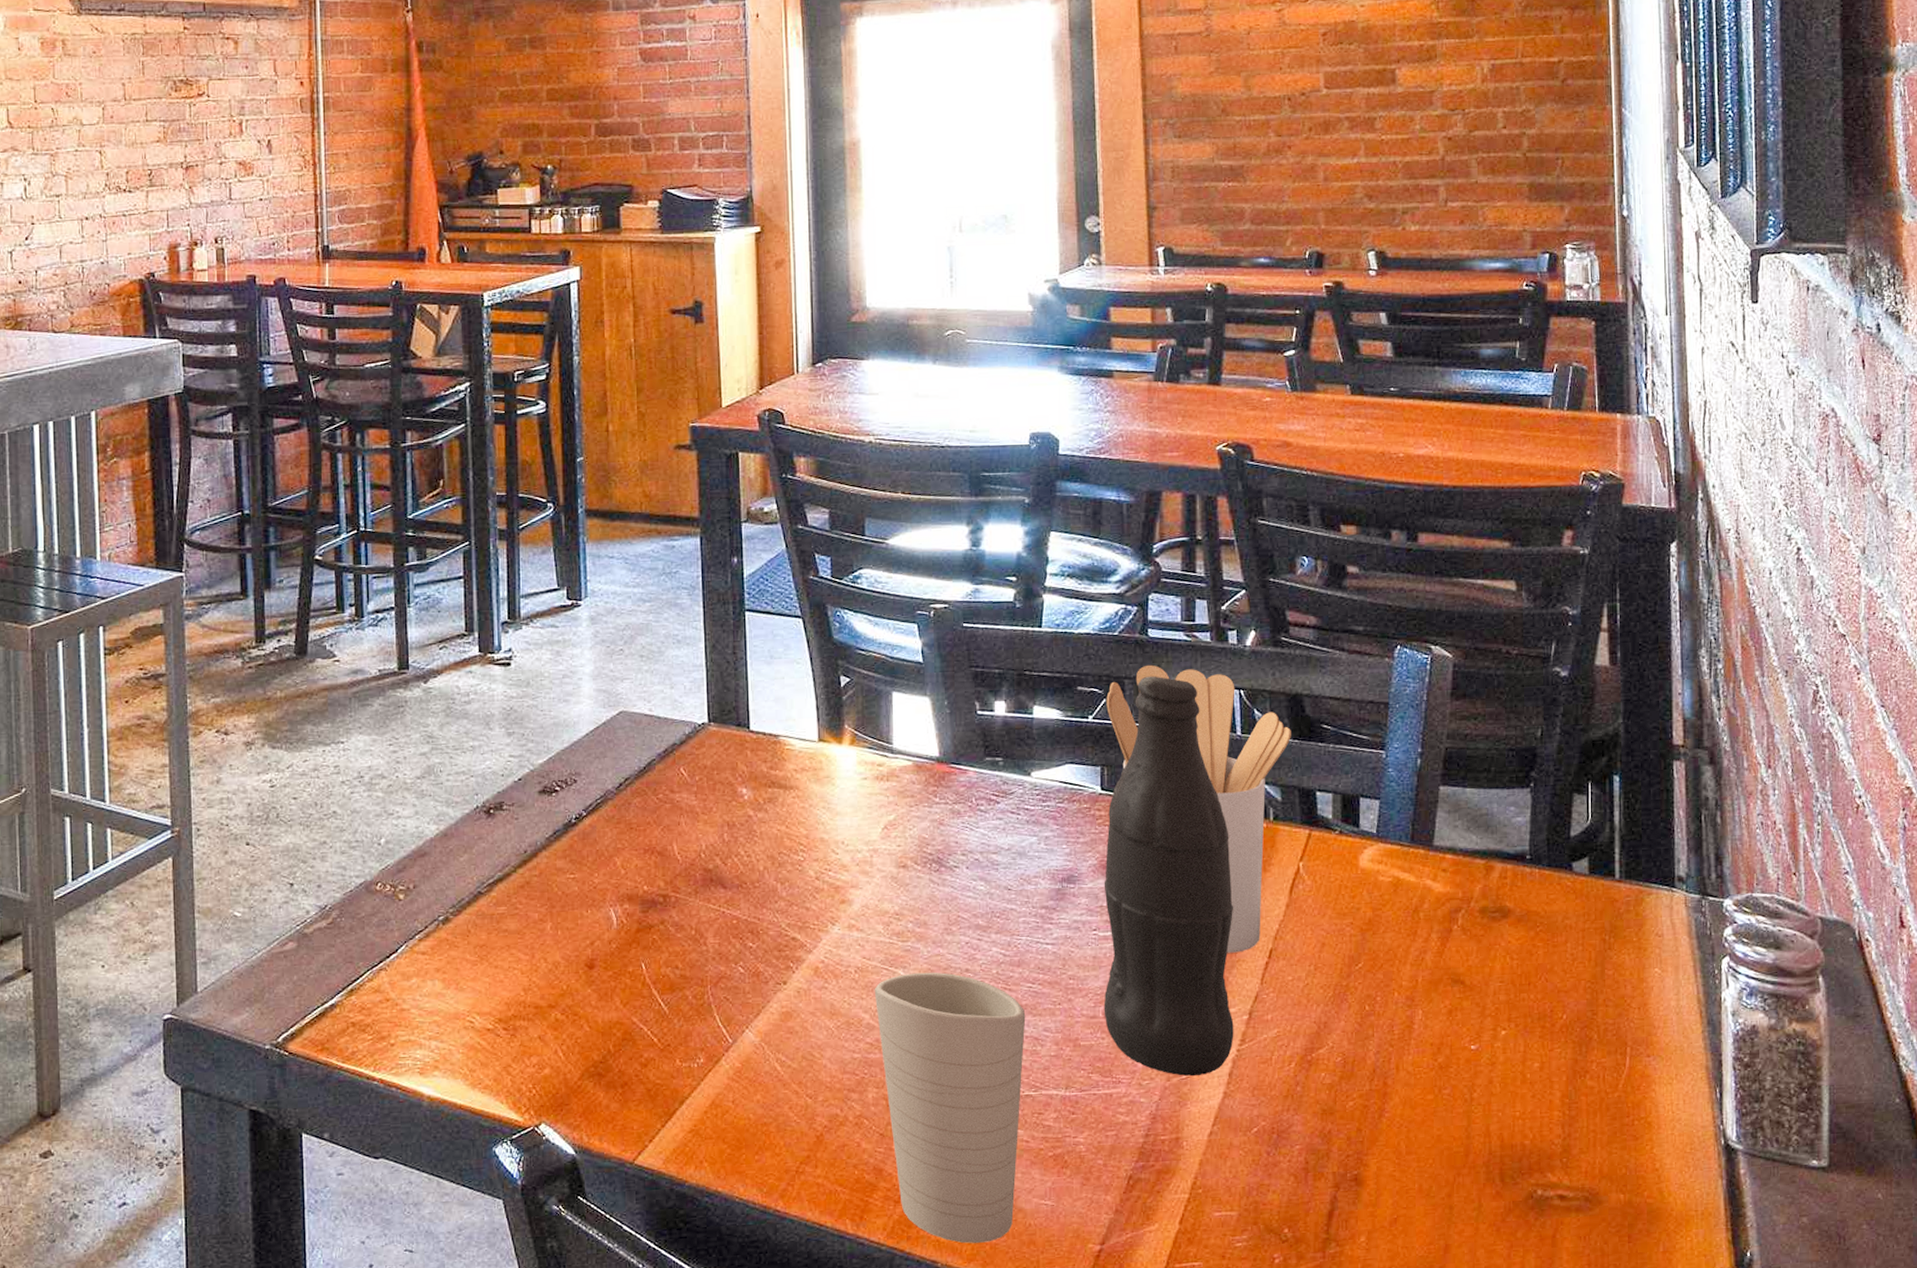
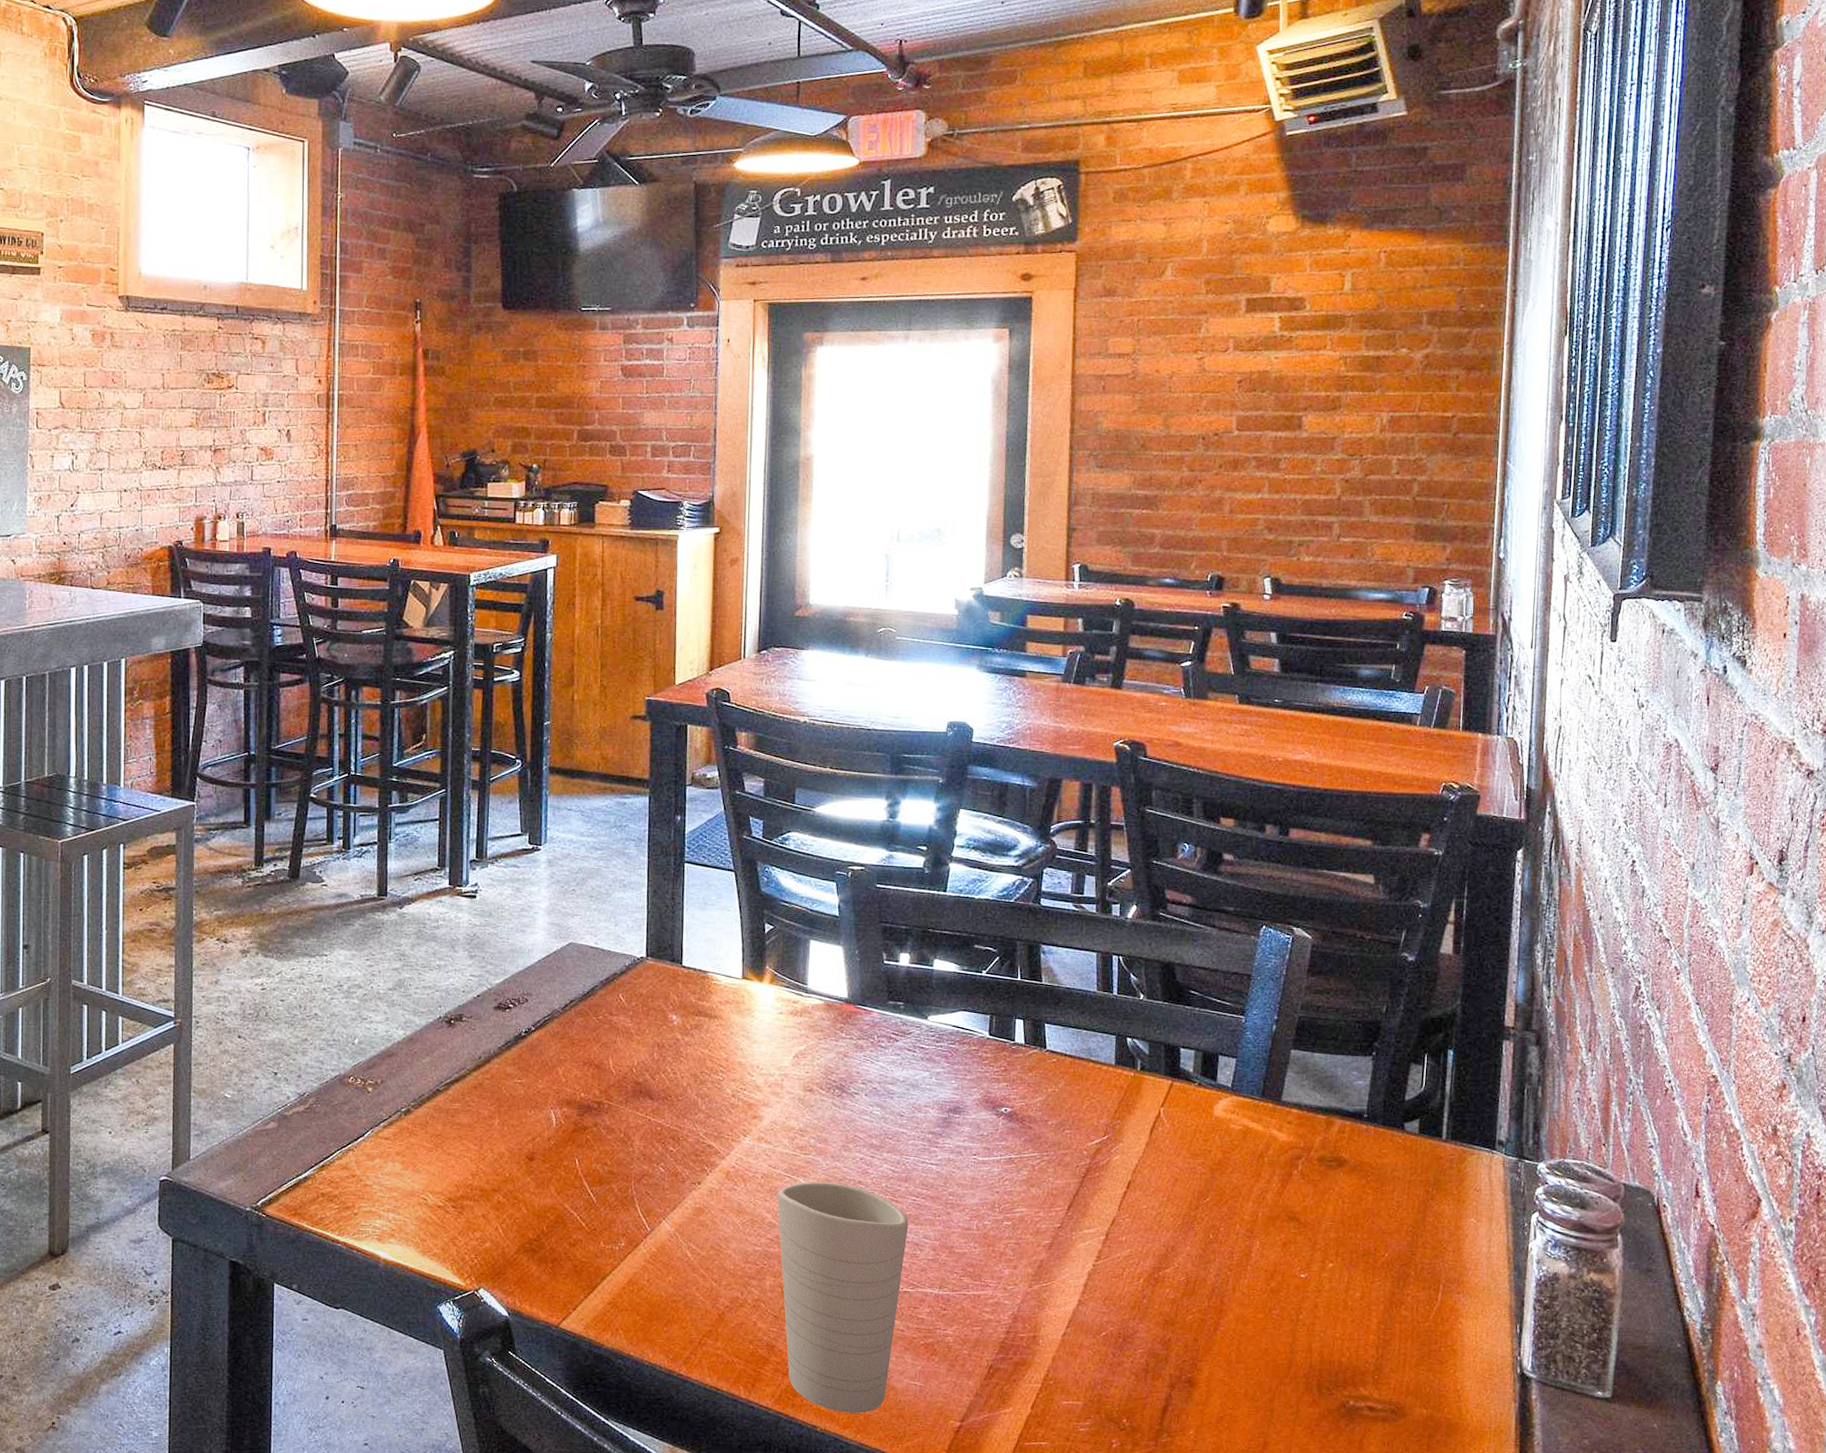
bottle: present [1103,676,1234,1077] -> none [977,939,1100,1285]
utensil holder: present [1106,664,1291,953] -> none [999,929,1162,1182]

